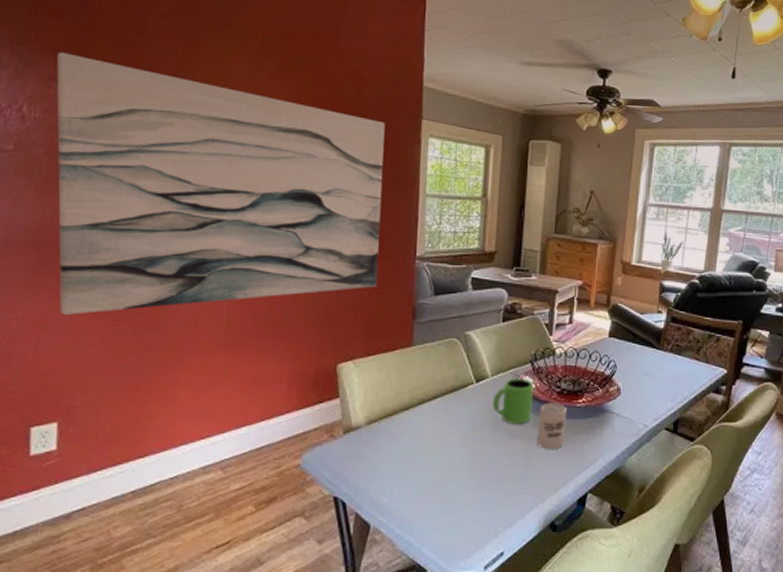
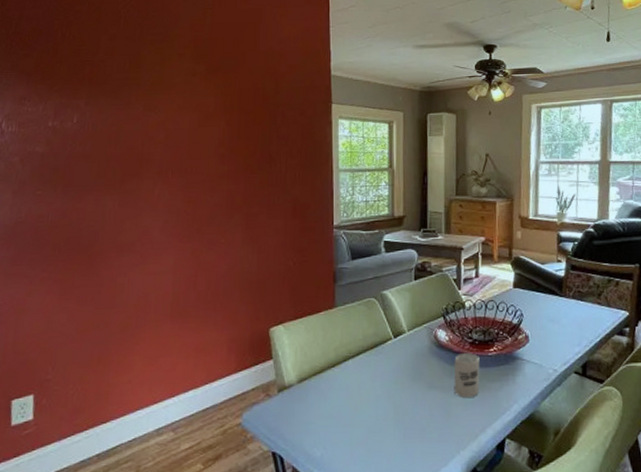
wall art: present [56,52,386,315] -> none [28,75,301,299]
mug: present [493,378,533,425] -> none [411,331,448,376]

